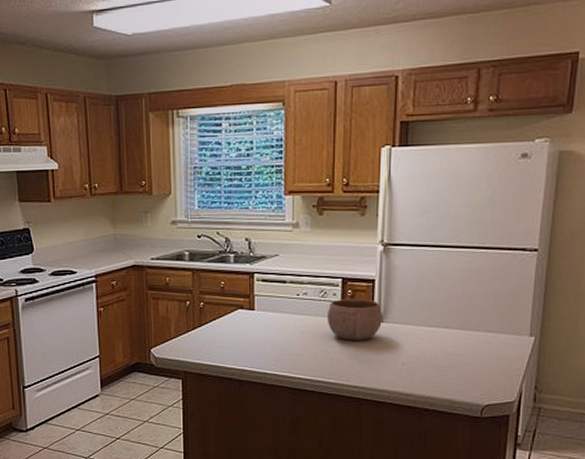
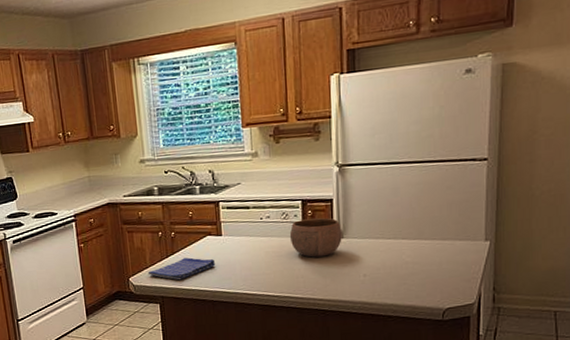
dish towel: none [171,331,246,355] -> present [147,257,216,281]

